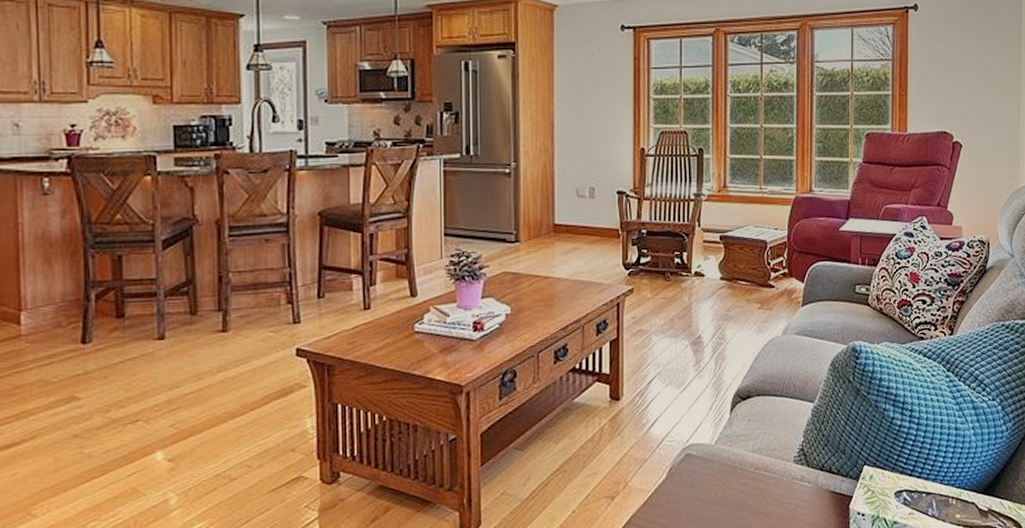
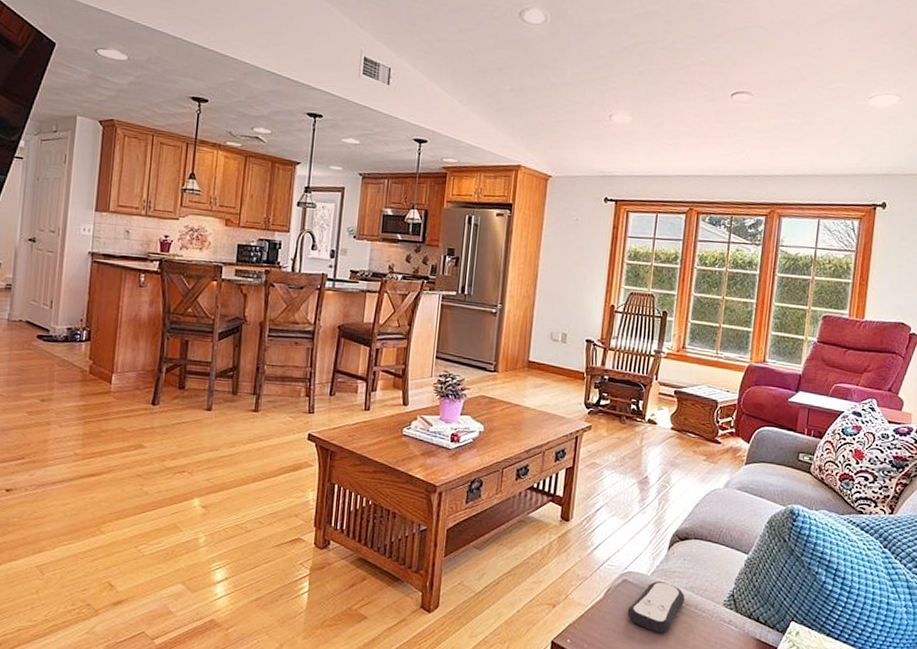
remote control: none [694,448,753,506] -> present [627,581,685,634]

